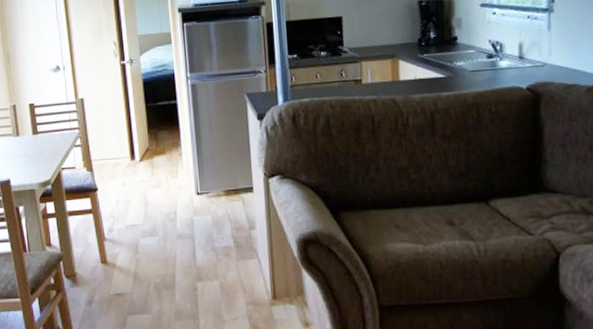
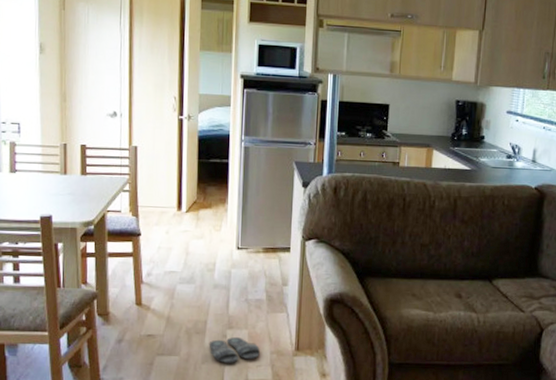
slippers: none [179,288,234,318] -> present [209,336,260,363]

